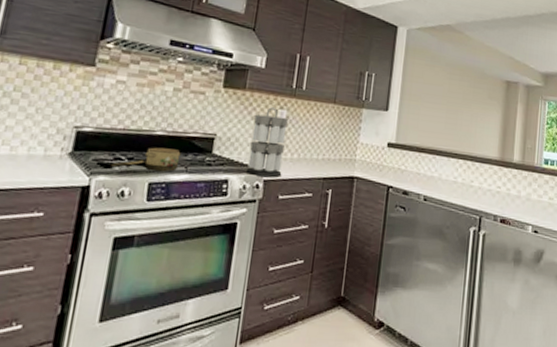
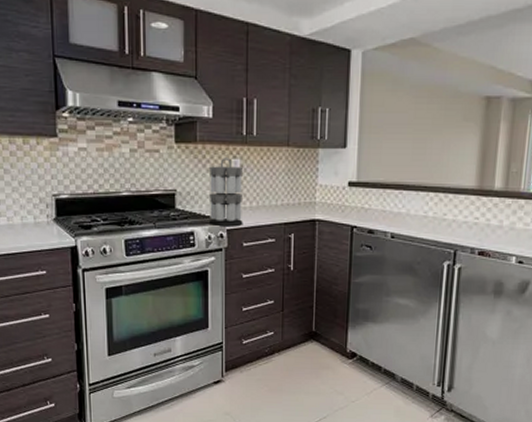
cooking pot: present [110,147,181,173] -> none [89,207,147,229]

